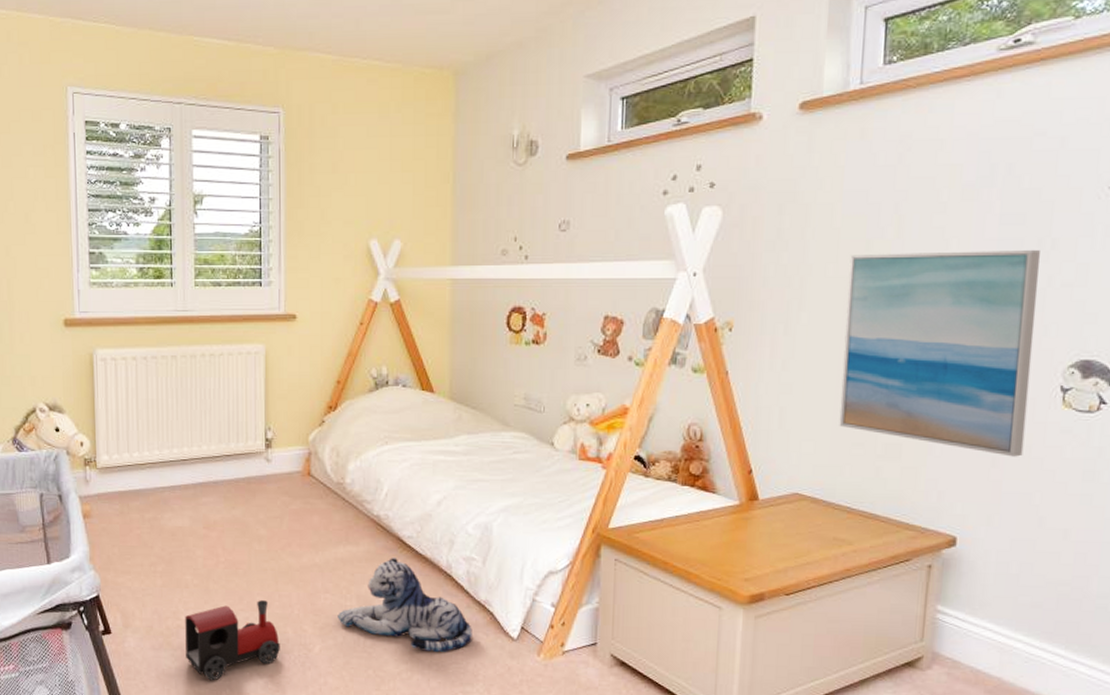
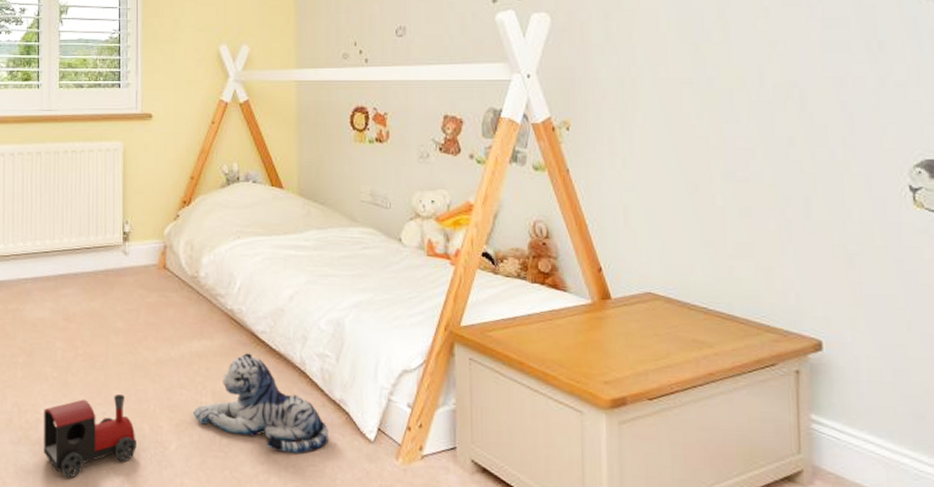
wall art: present [839,249,1040,457] -> none [679,51,880,258]

